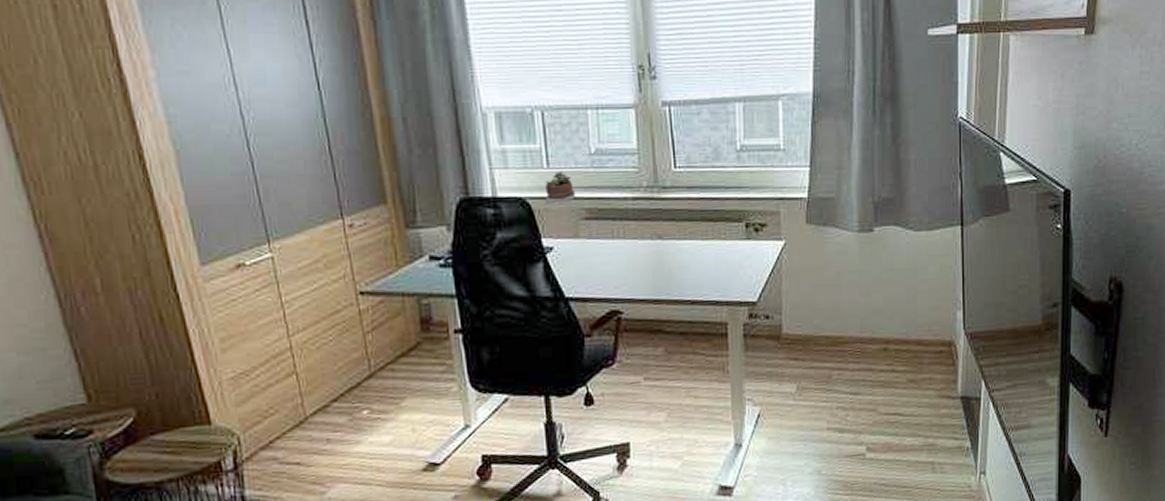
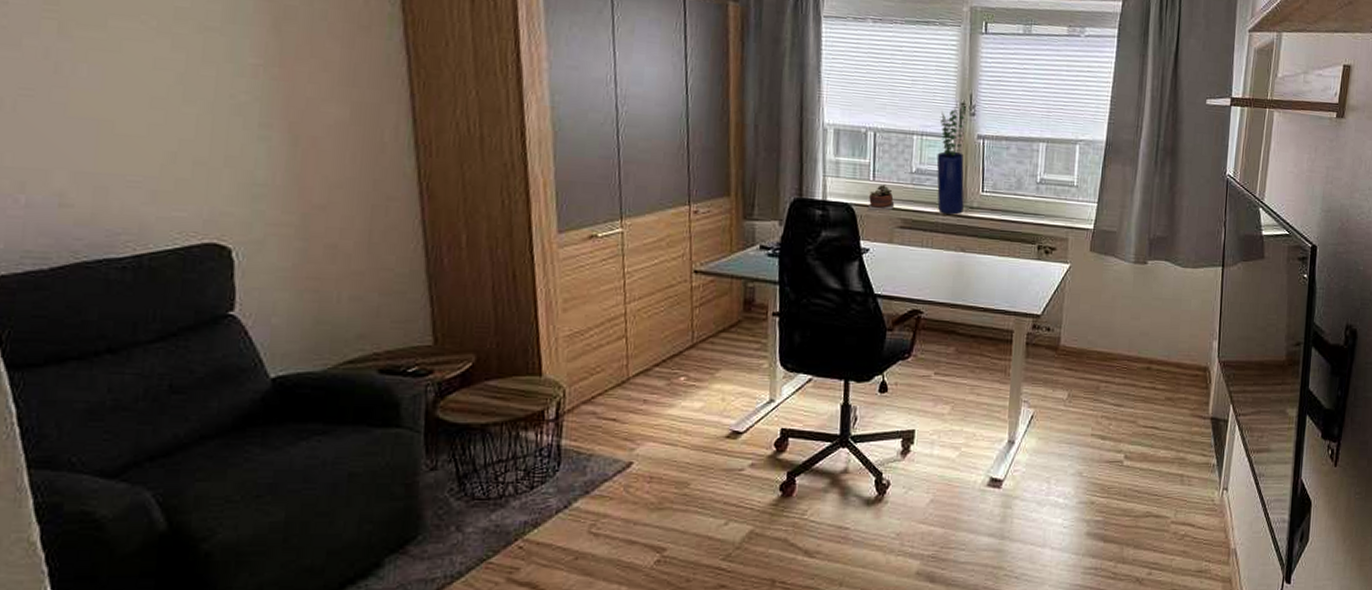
vase: none [615,62,655,198] -> present [936,101,966,215]

